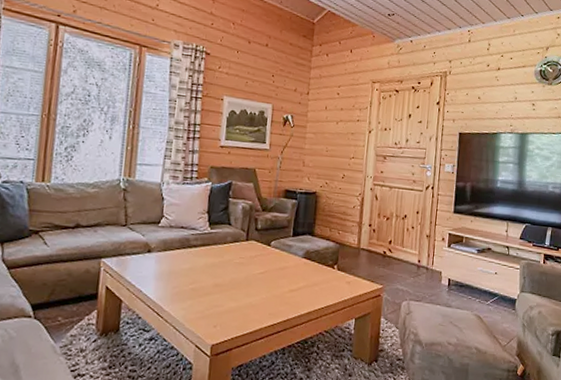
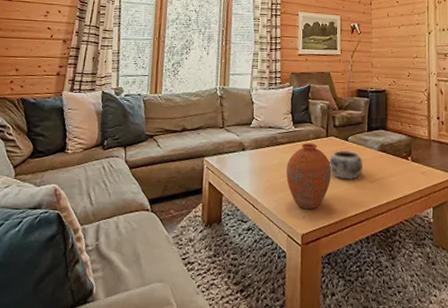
vase: none [197,246,250,318] -> present [286,143,332,209]
decorative bowl: none [247,255,285,288] -> present [329,149,363,180]

